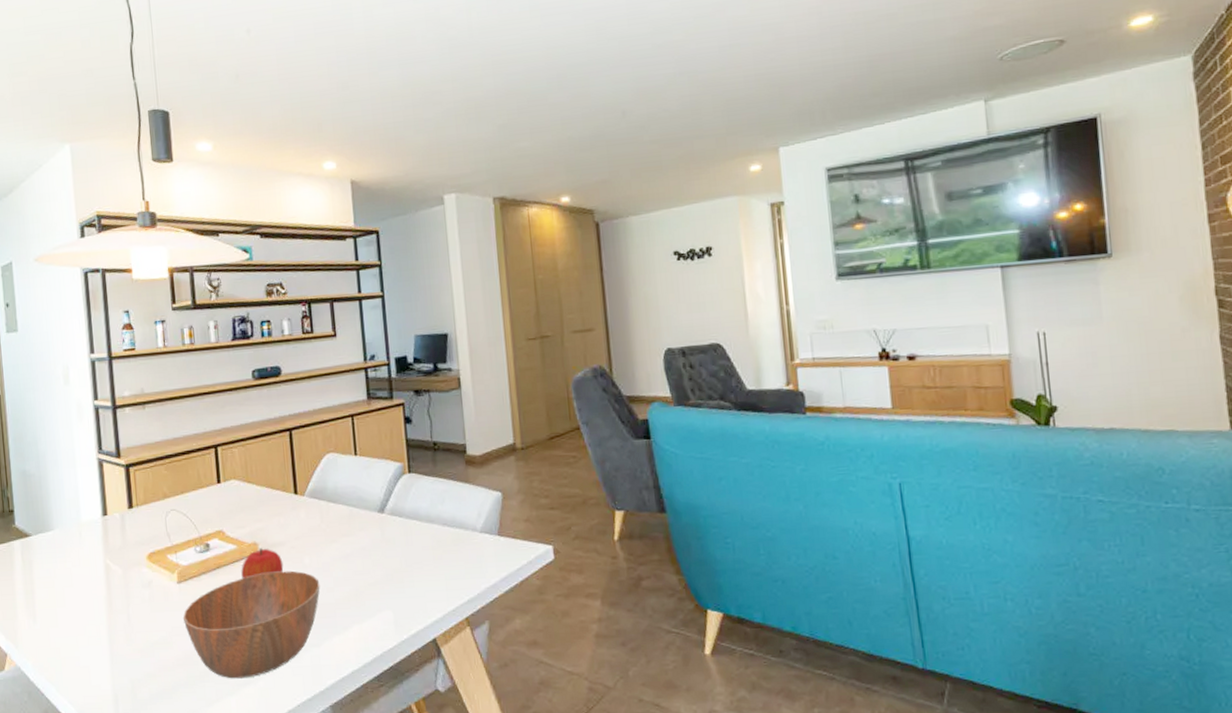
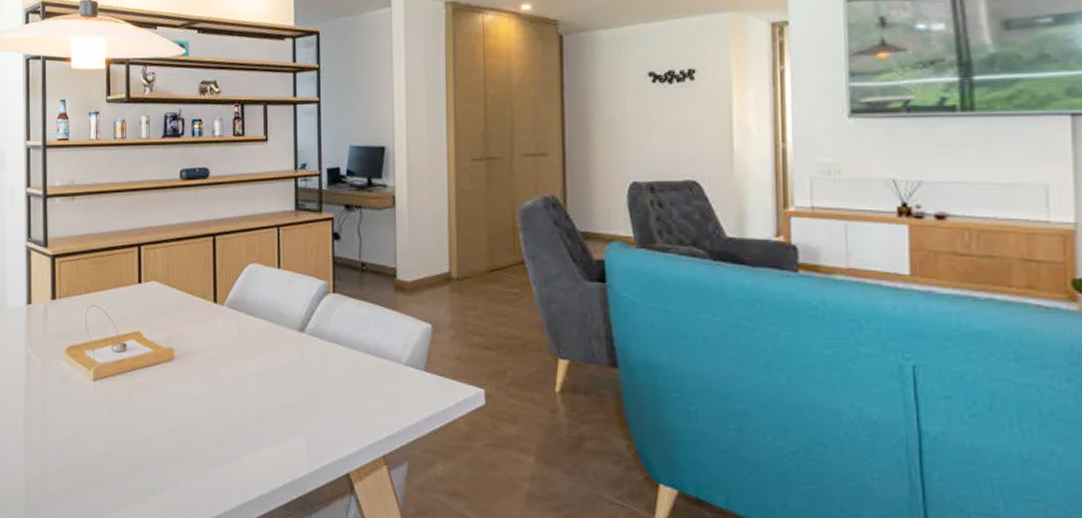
bowl: present [182,570,320,679] -> none [95,380,233,487]
fruit: present [241,548,284,578] -> none [155,355,198,384]

